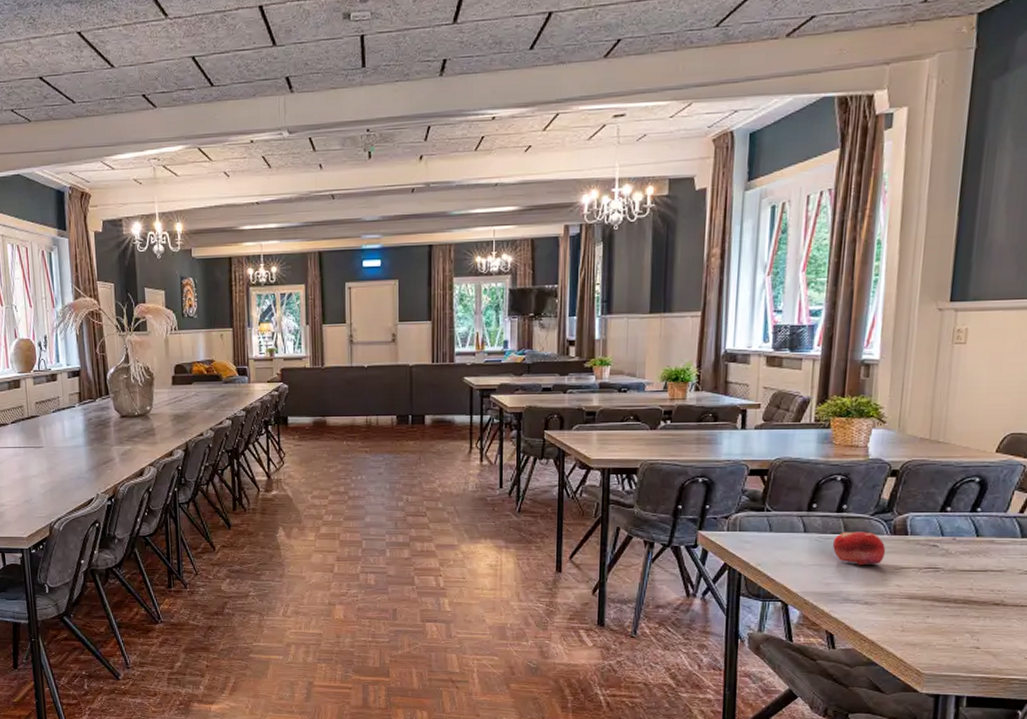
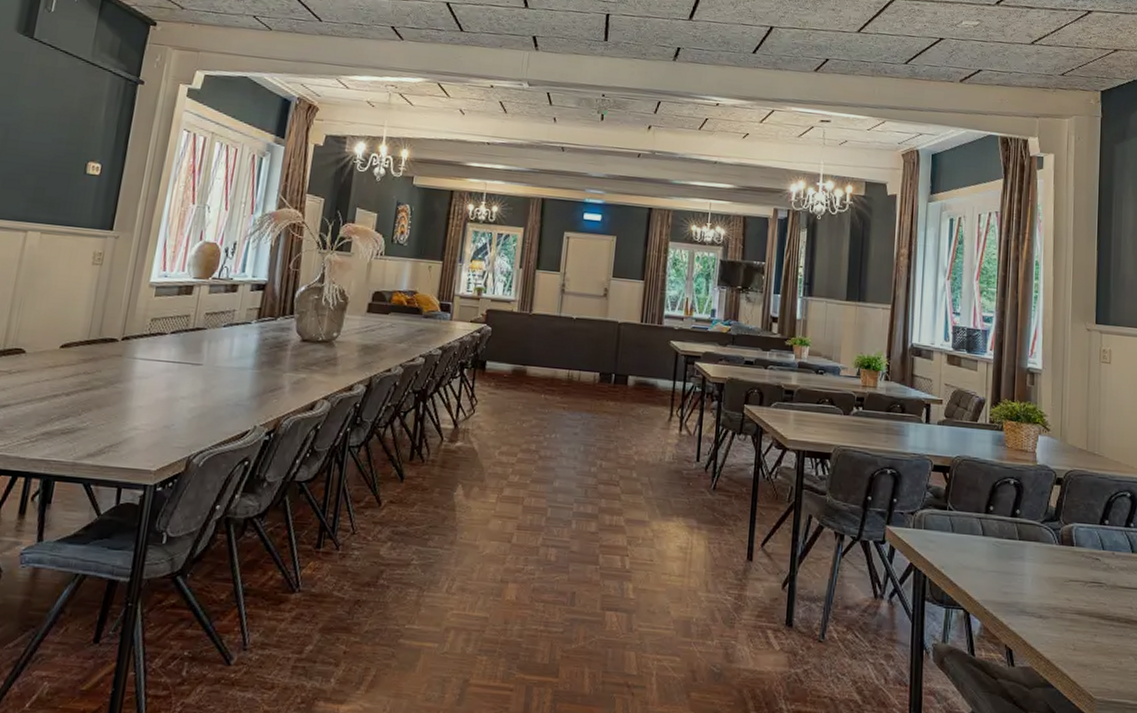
fruit: present [833,532,886,566] -> none [1009,538,1056,575]

